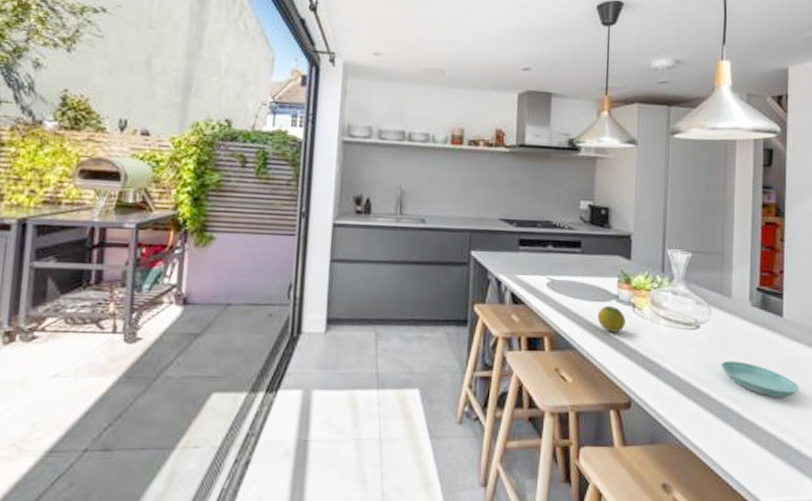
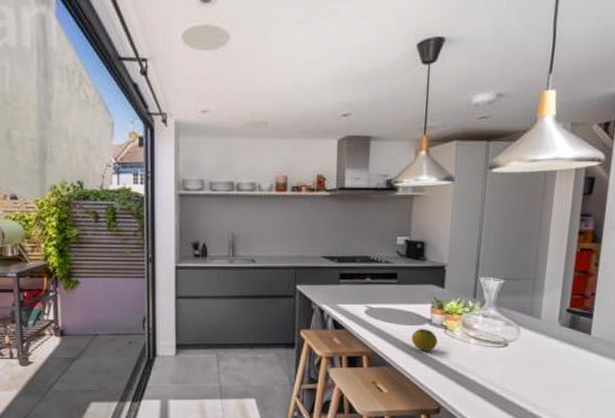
saucer: present [720,360,799,398] -> none [526,373,601,405]

